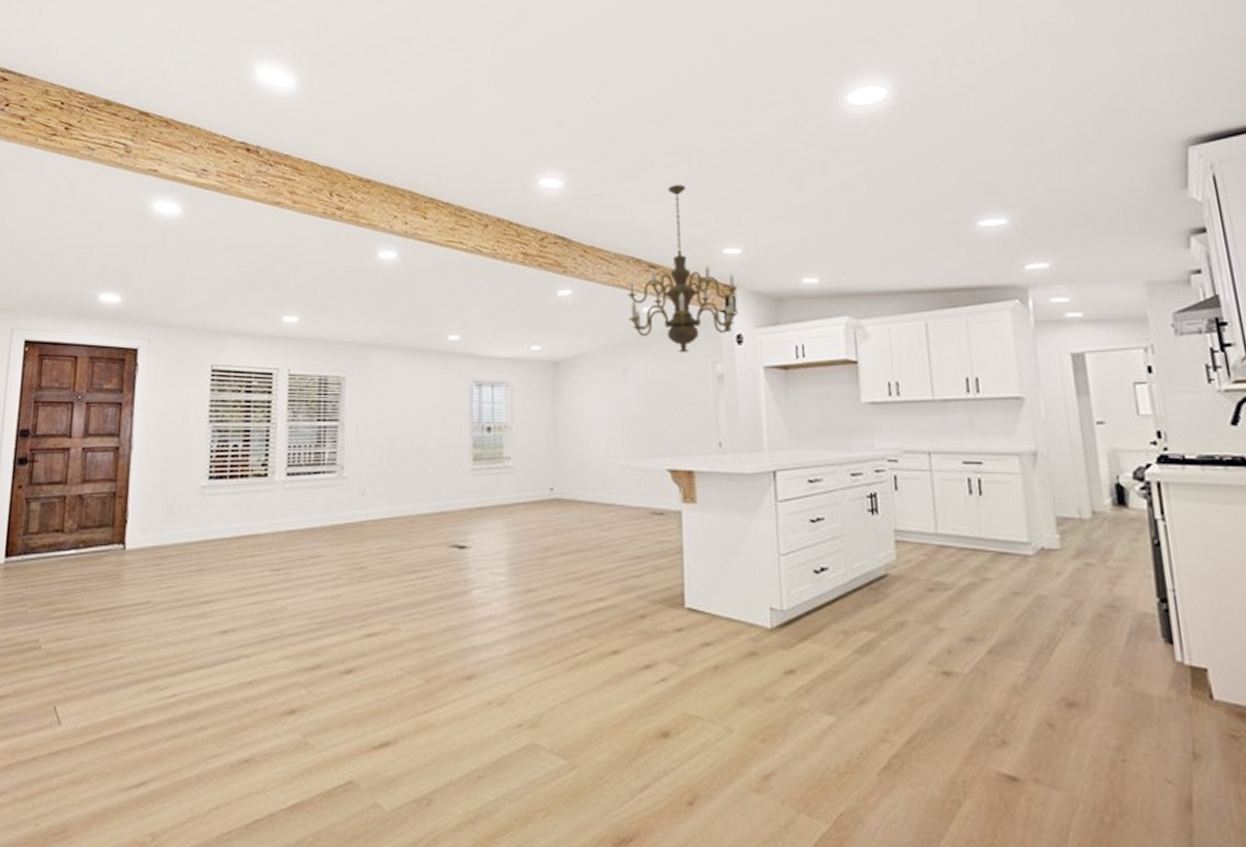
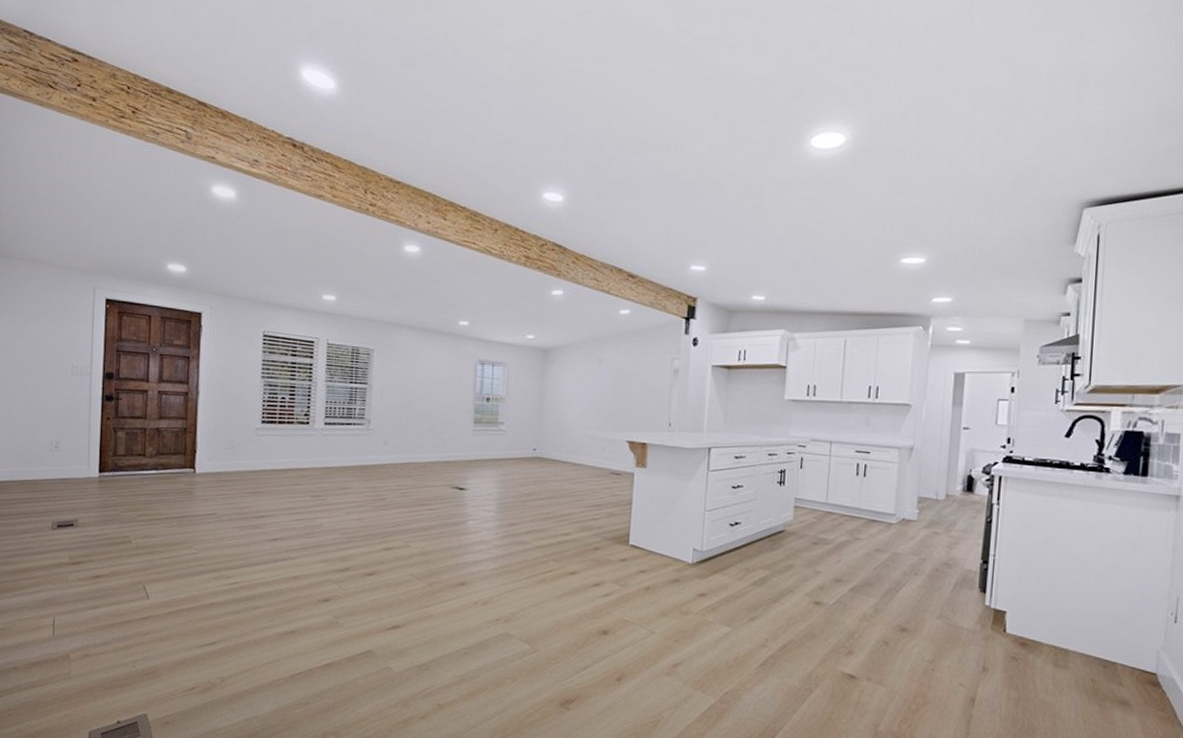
chandelier: present [627,185,739,353] -> none [607,207,699,350]

